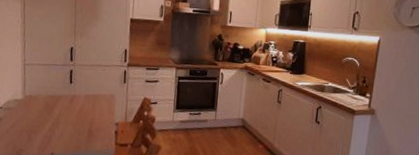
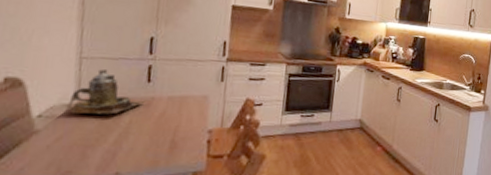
teapot: none [17,73,70,108] -> present [66,69,147,115]

